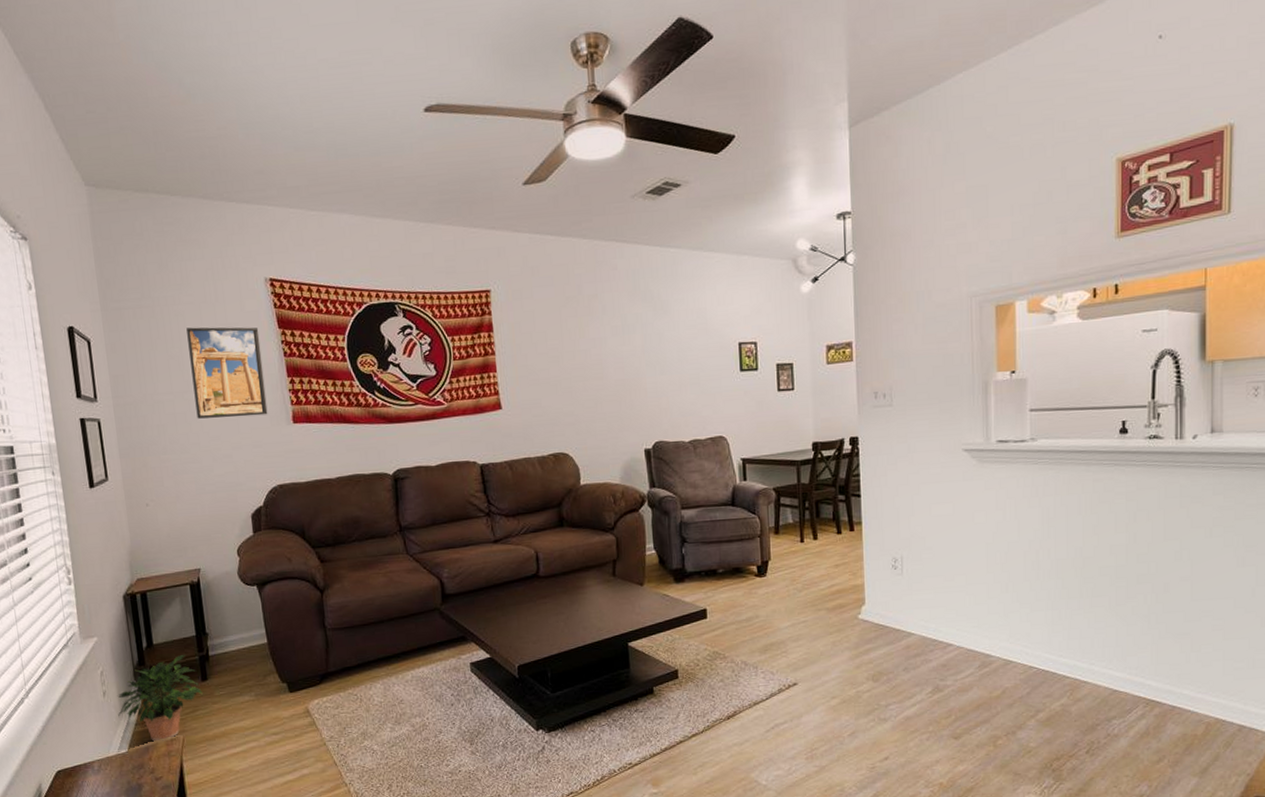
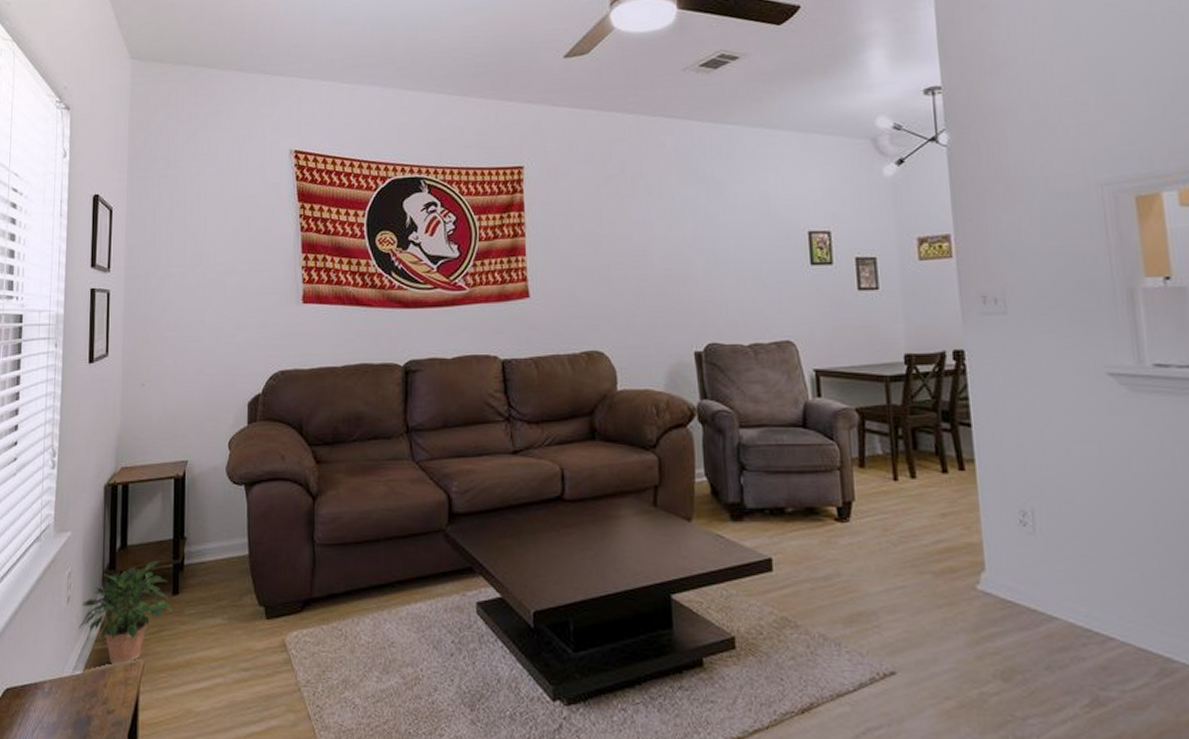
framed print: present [186,327,268,419] -> none [205,198,278,294]

